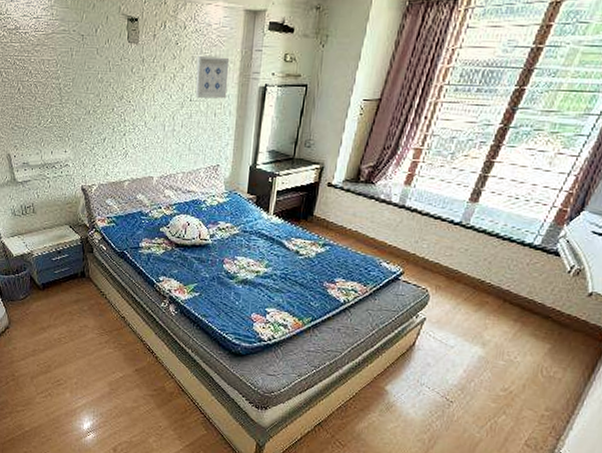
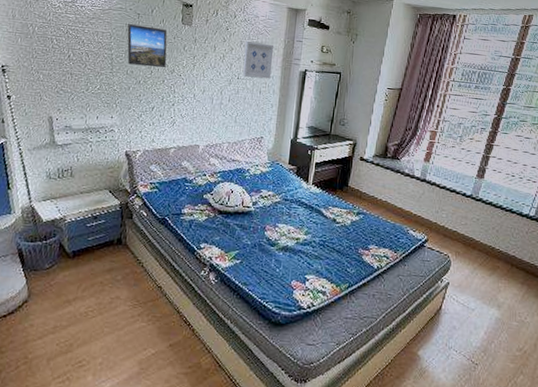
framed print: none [72,47,115,95] -> present [127,23,167,68]

